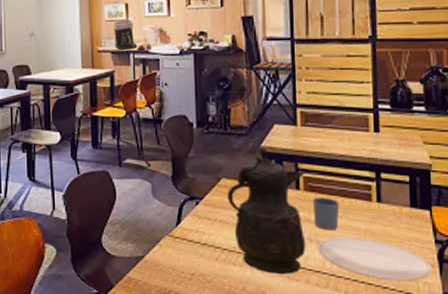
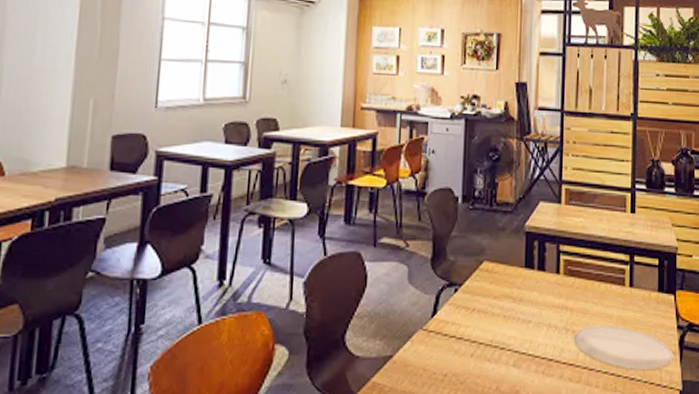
coffee maker: present [114,20,137,50] -> none [380,74,405,109]
coffeepot: present [227,147,306,274] -> none [488,226,567,369]
mug: present [312,197,340,231] -> none [571,282,596,319]

